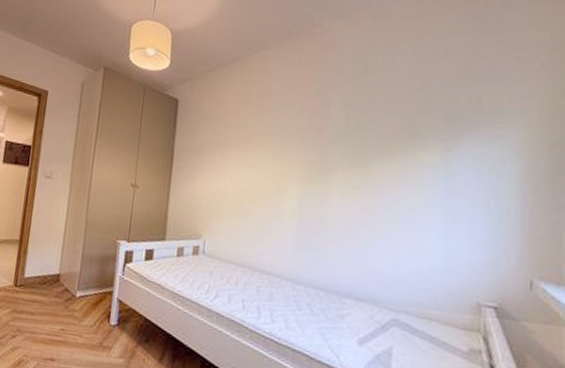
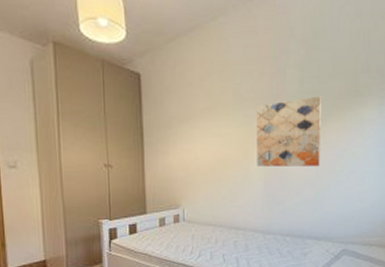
wall art: none [290,134,370,212] -> present [257,96,322,167]

